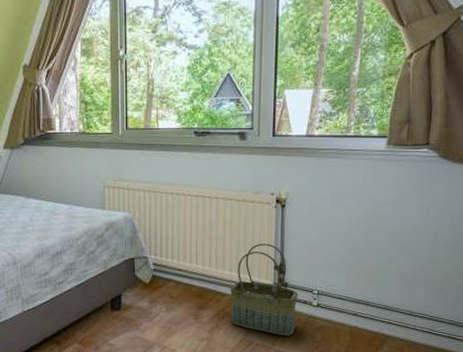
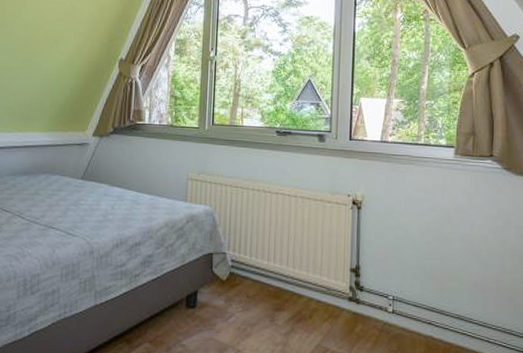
basket: present [230,243,298,336] -> none [306,244,374,344]

